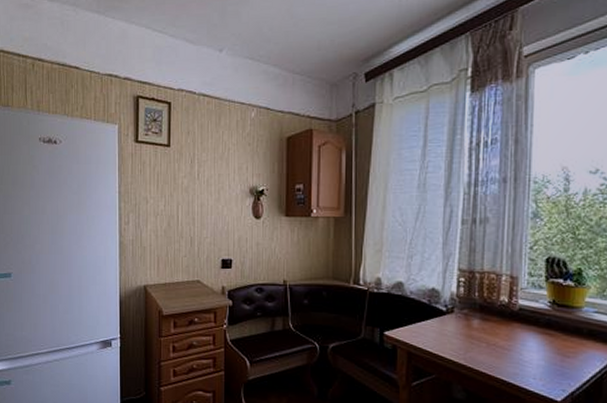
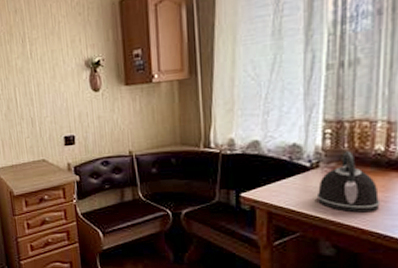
kettle: none [450,299,505,359] -> present [316,151,381,213]

